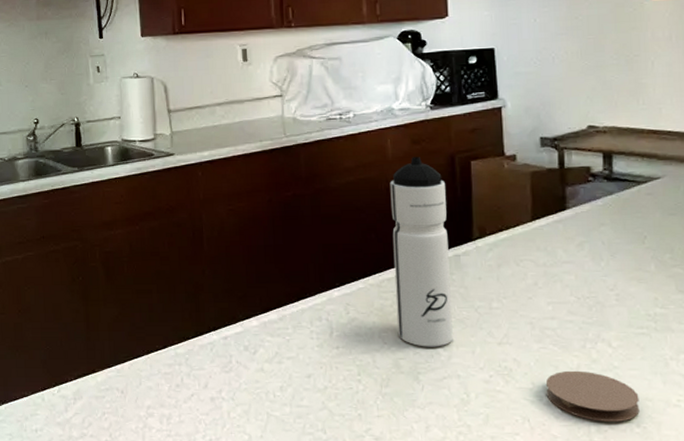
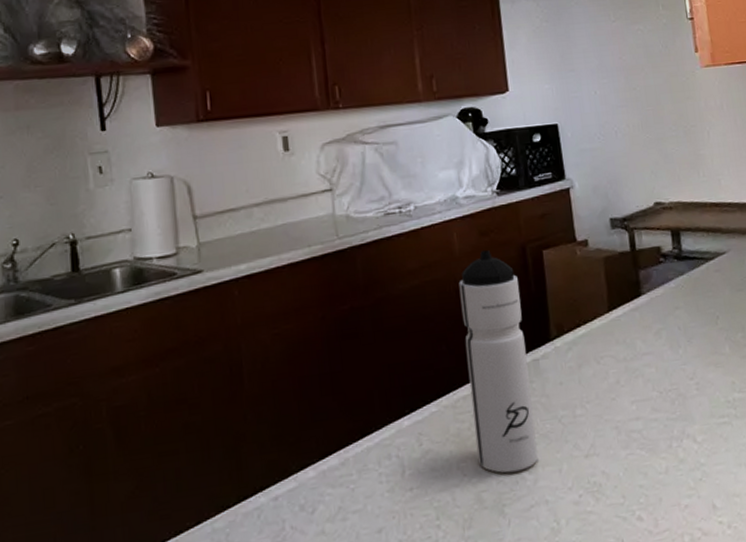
coaster: present [545,370,640,422] -> none [636,473,729,529]

